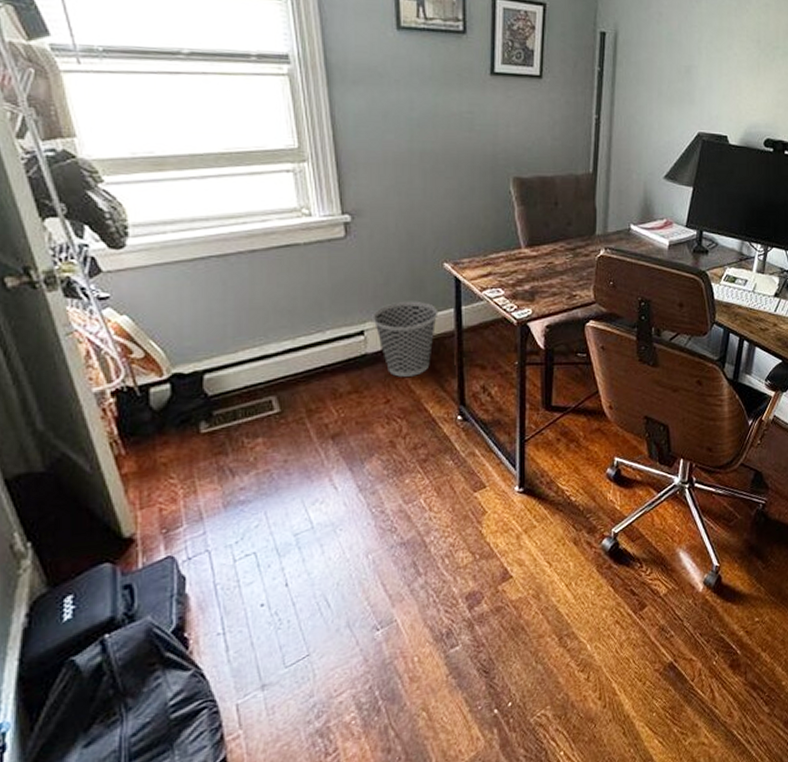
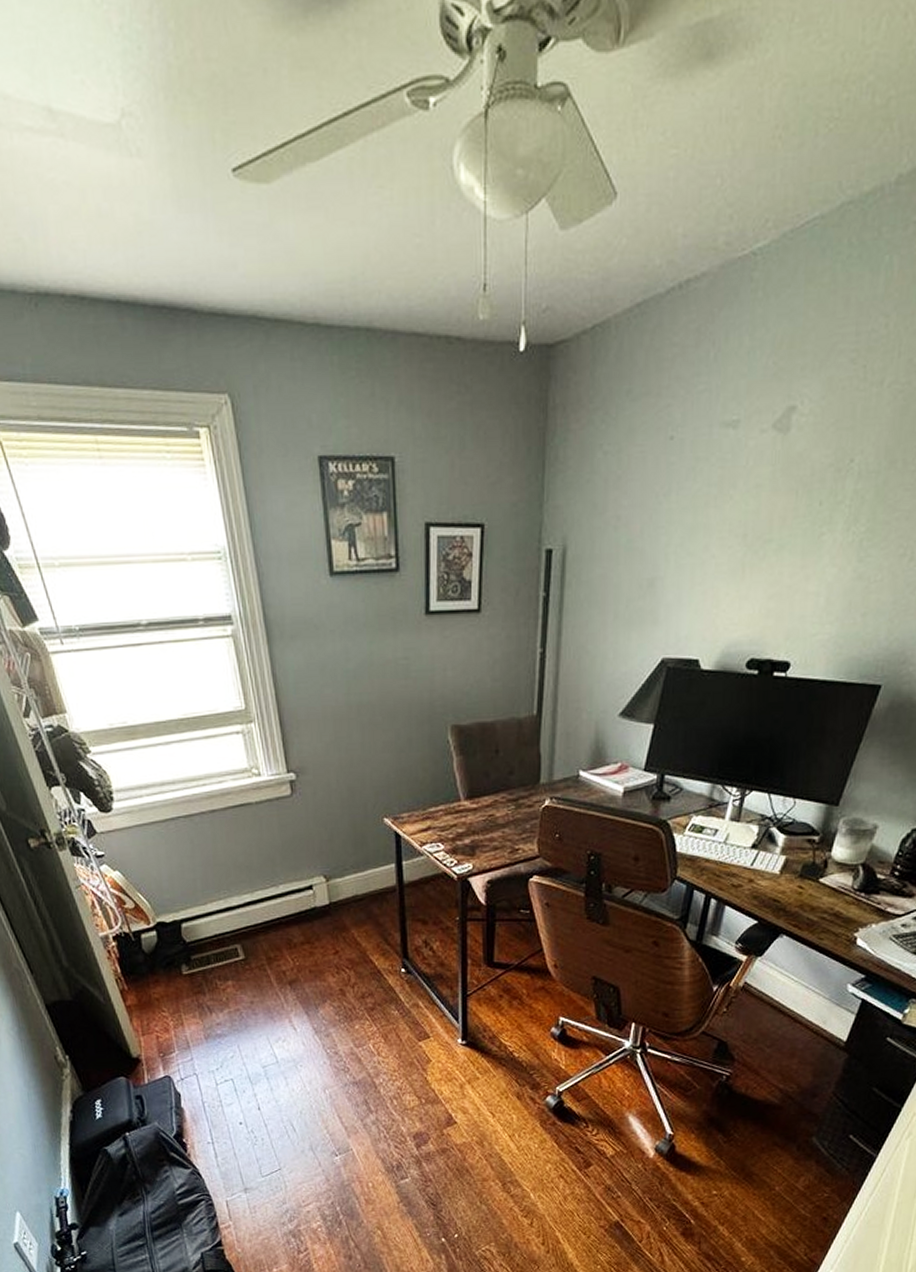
wastebasket: present [372,301,439,377] -> none [319,856,380,930]

